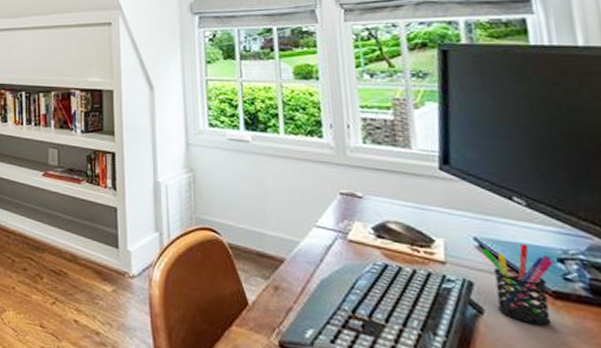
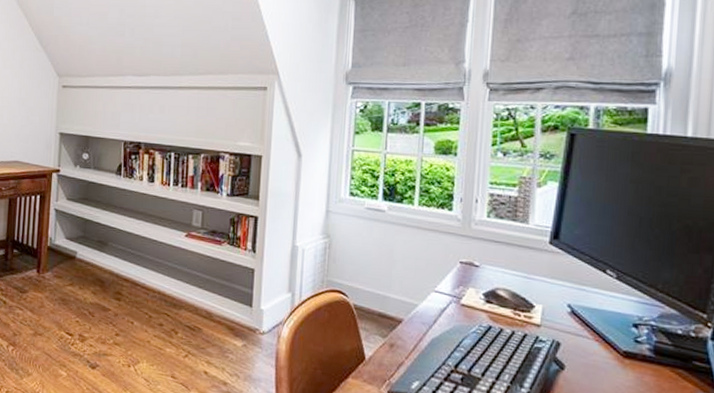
pen holder: present [481,244,554,325] -> none [572,311,629,380]

